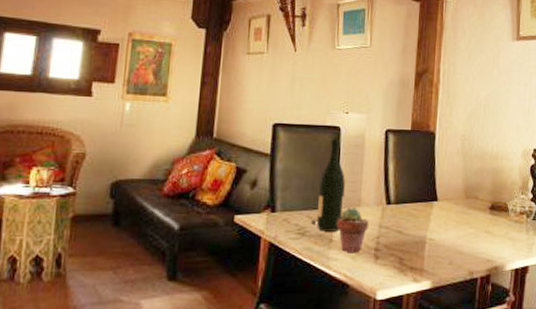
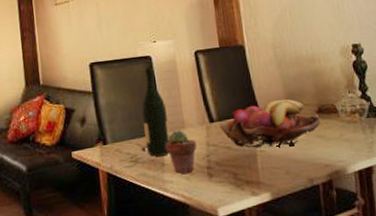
fruit basket: none [395,191,491,237] -> present [219,99,321,148]

